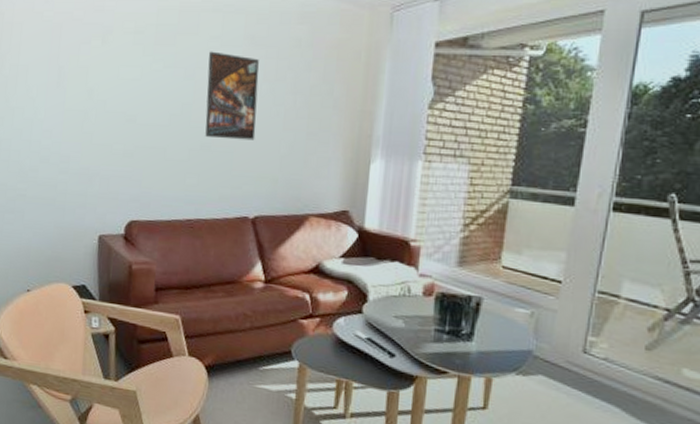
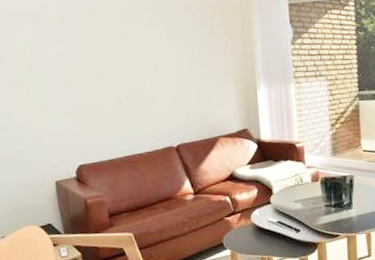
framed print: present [205,51,260,141] -> none [120,23,168,90]

